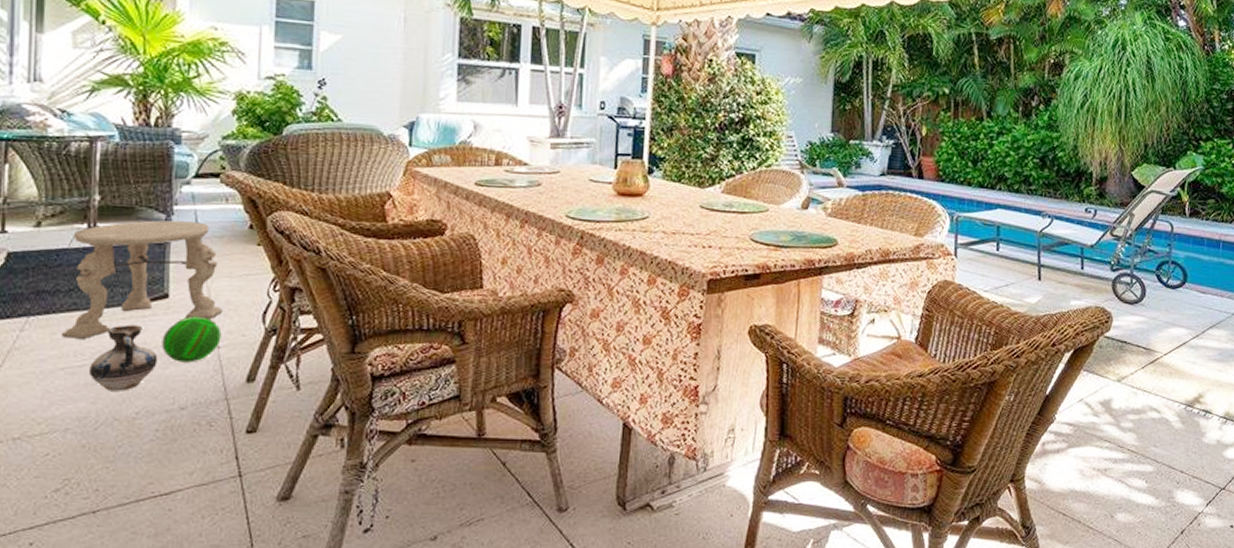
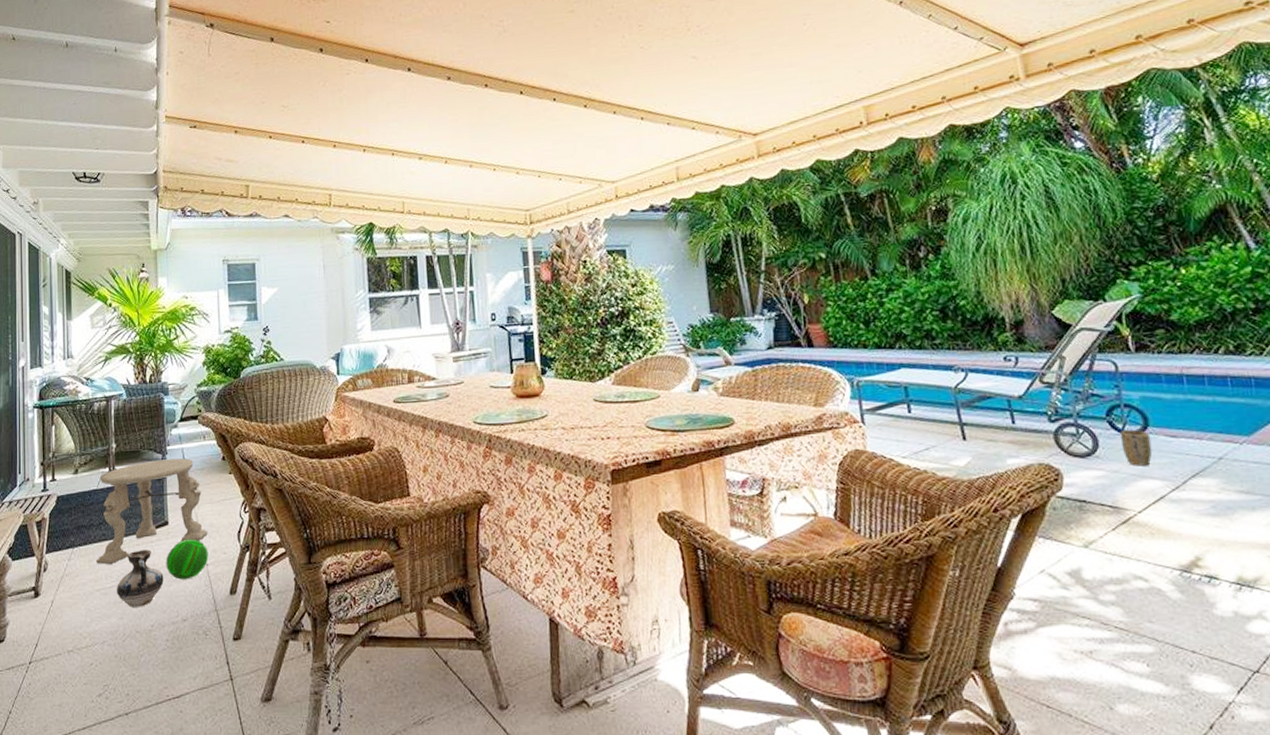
plant pot: none [1162,284,1186,316] -> present [1120,430,1153,466]

